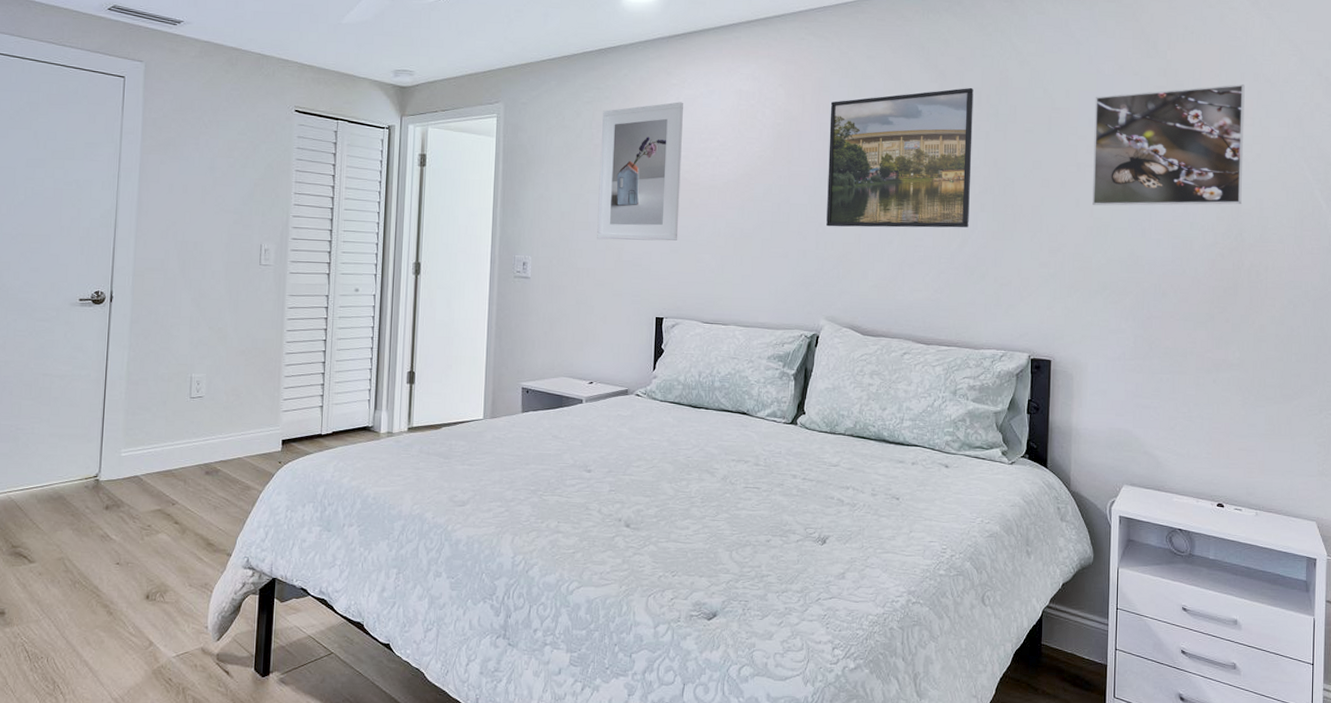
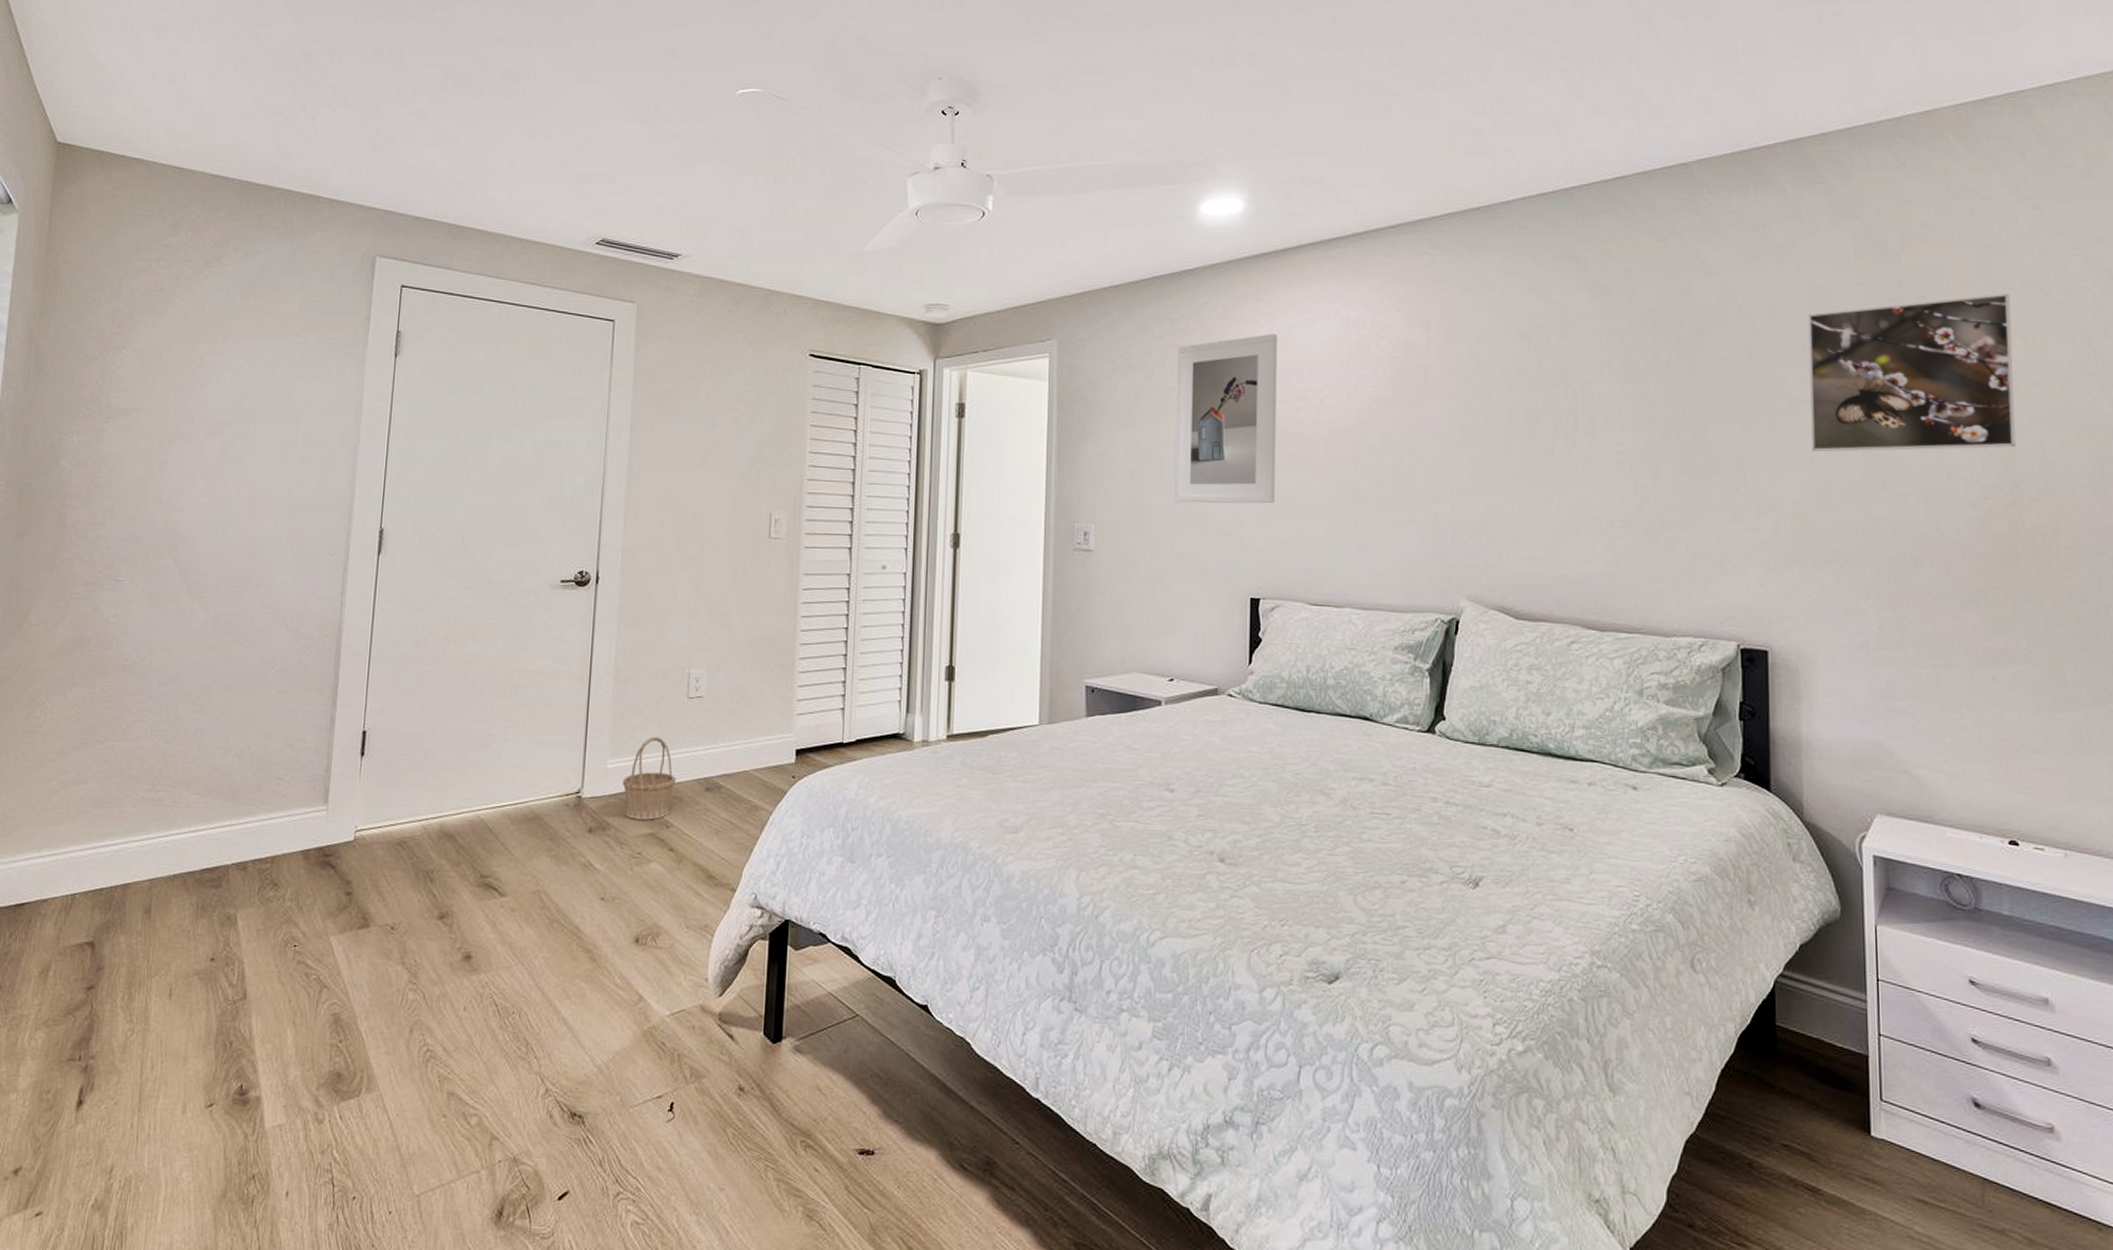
basket: none [134,429,181,499] -> present [622,736,677,820]
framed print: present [826,87,974,228] -> none [1462,306,1649,484]

